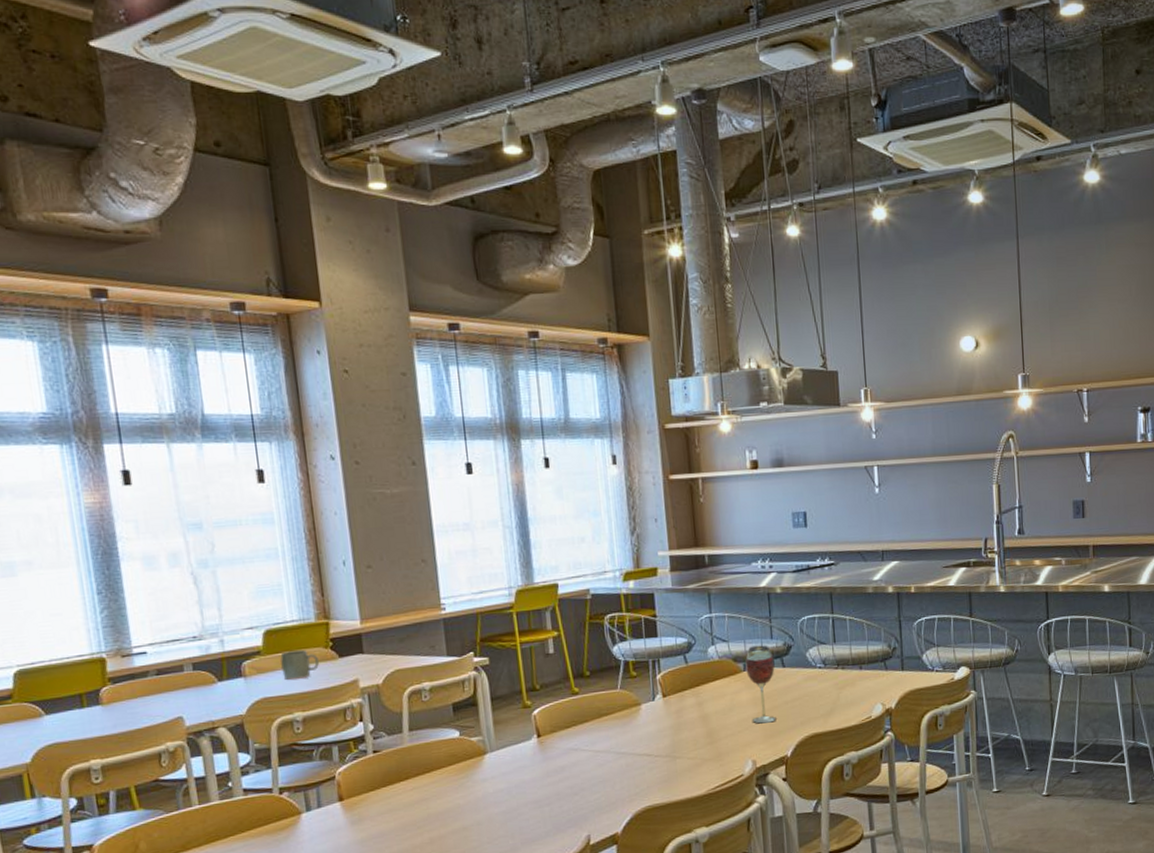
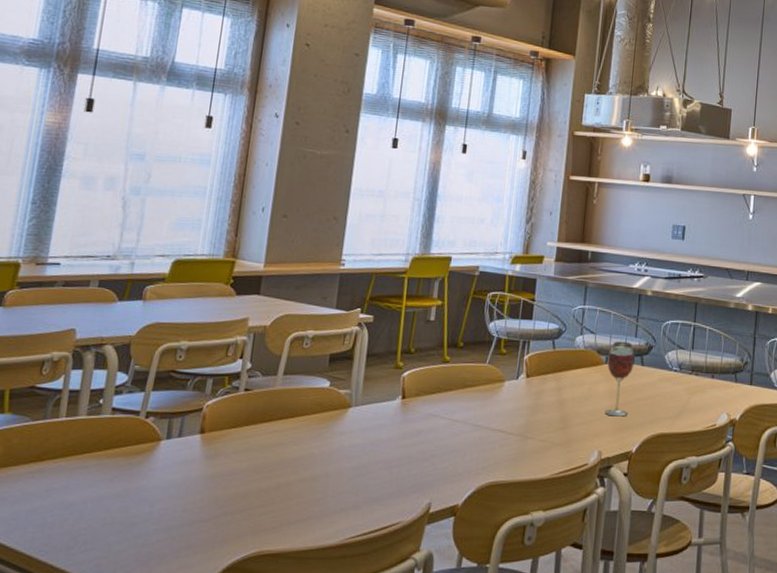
mug: present [280,650,319,681] -> none [179,282,217,311]

